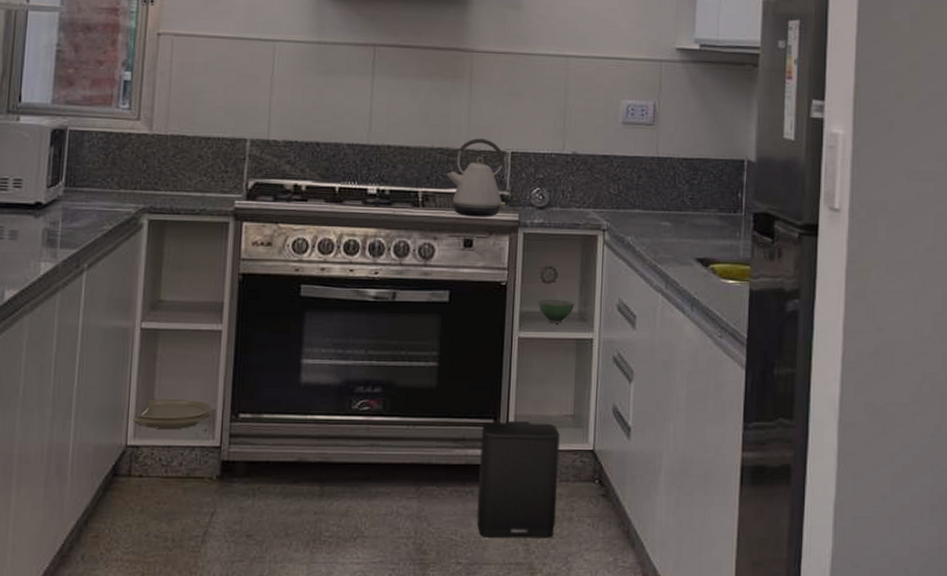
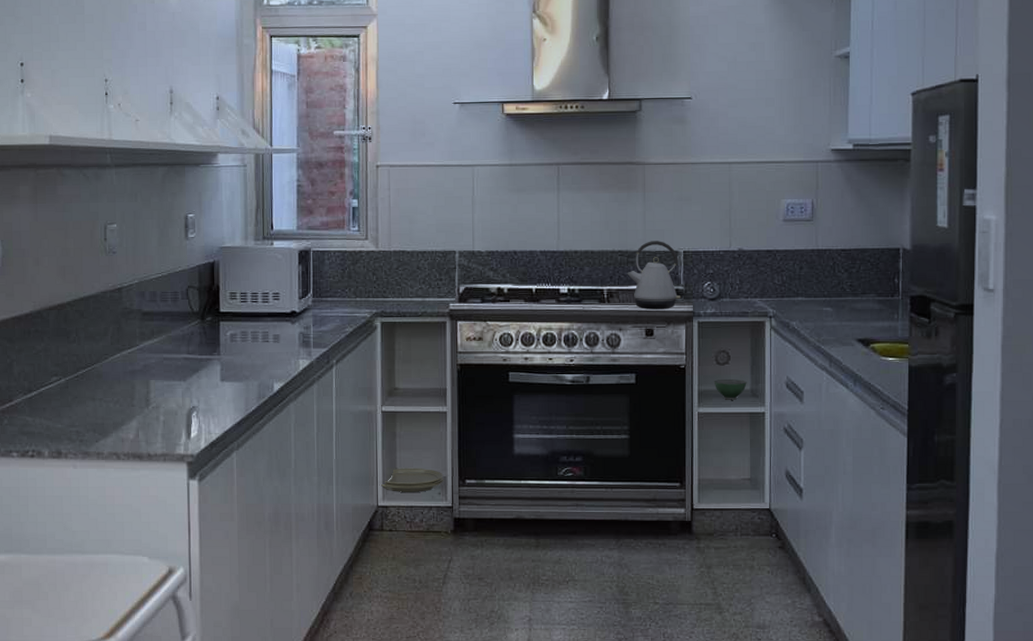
pedal bin: present [476,420,560,538] -> none [669,483,739,583]

